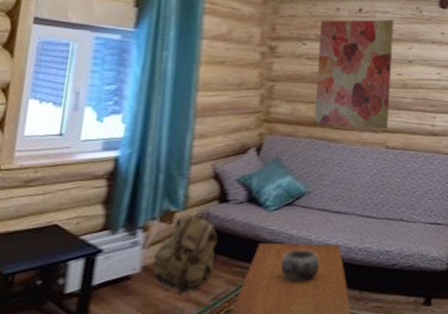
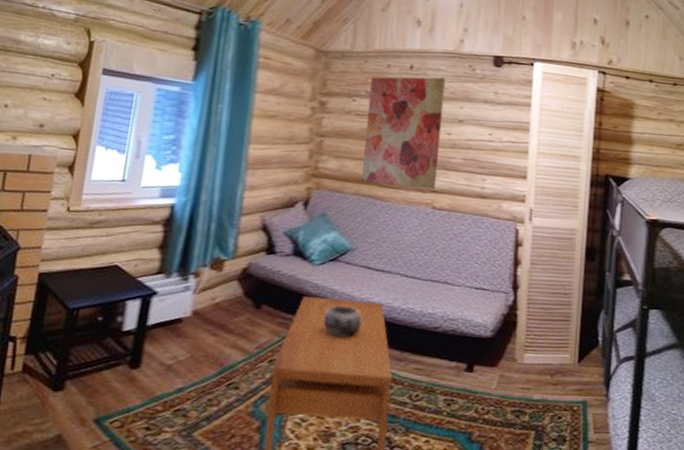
backpack: present [151,210,218,294] -> none [201,260,264,340]

